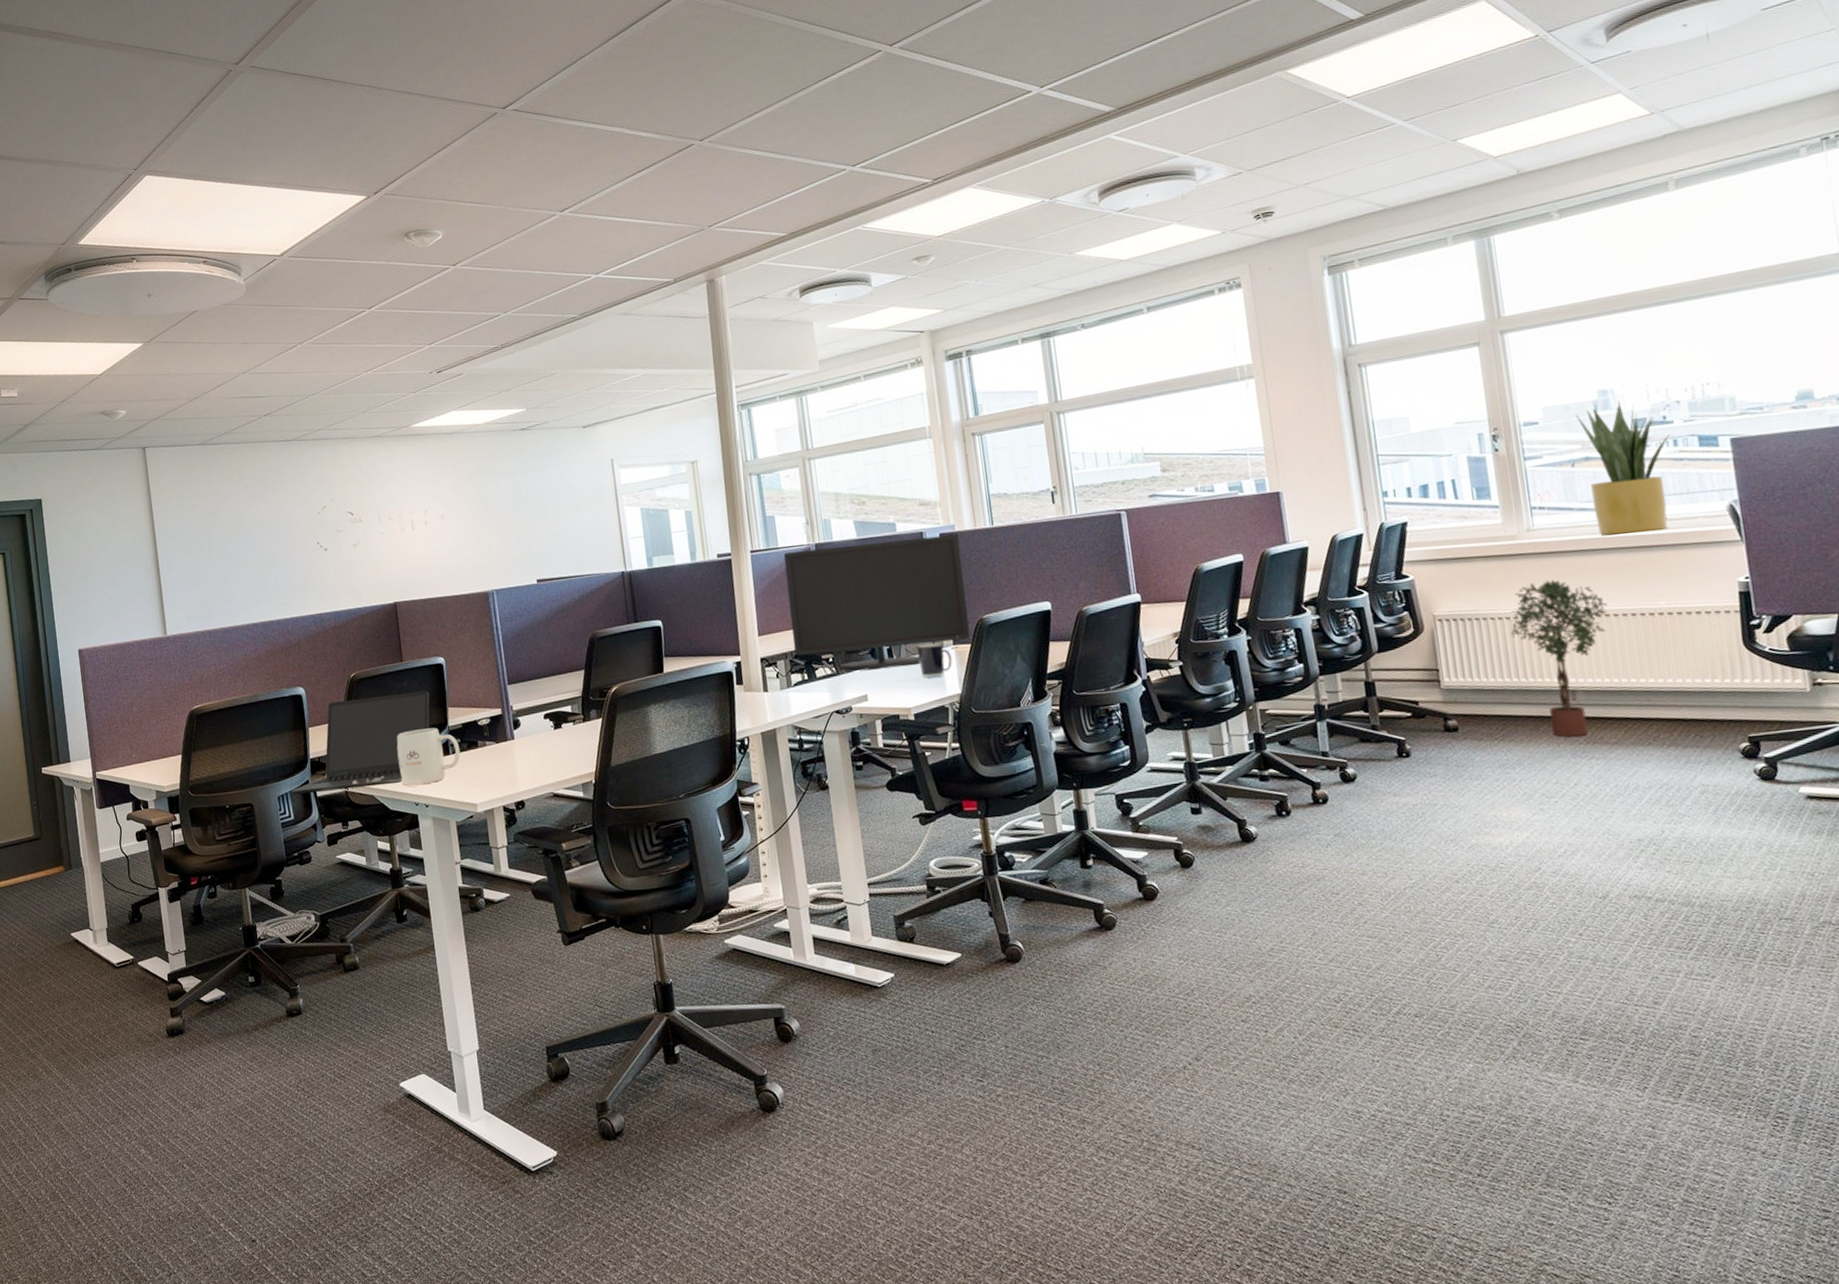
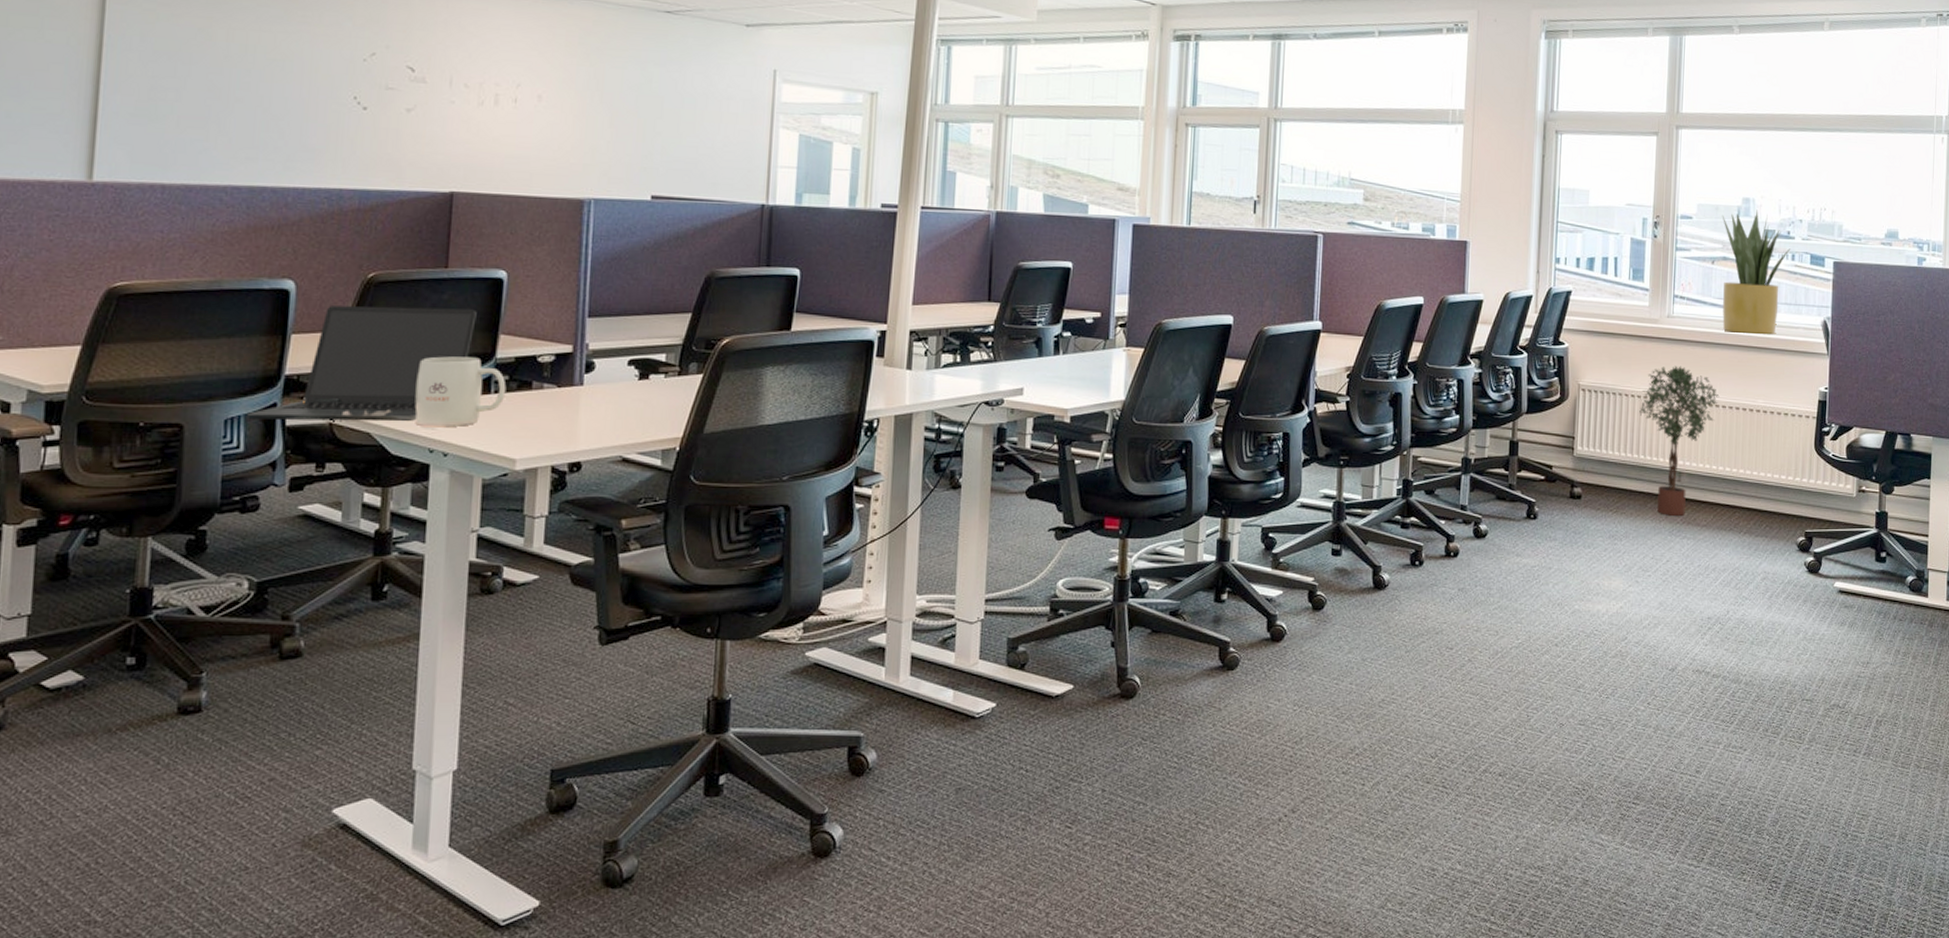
monitor: present [783,534,970,671] -> none [950,216,1152,363]
mug: present [916,643,952,678] -> none [1085,342,1122,379]

